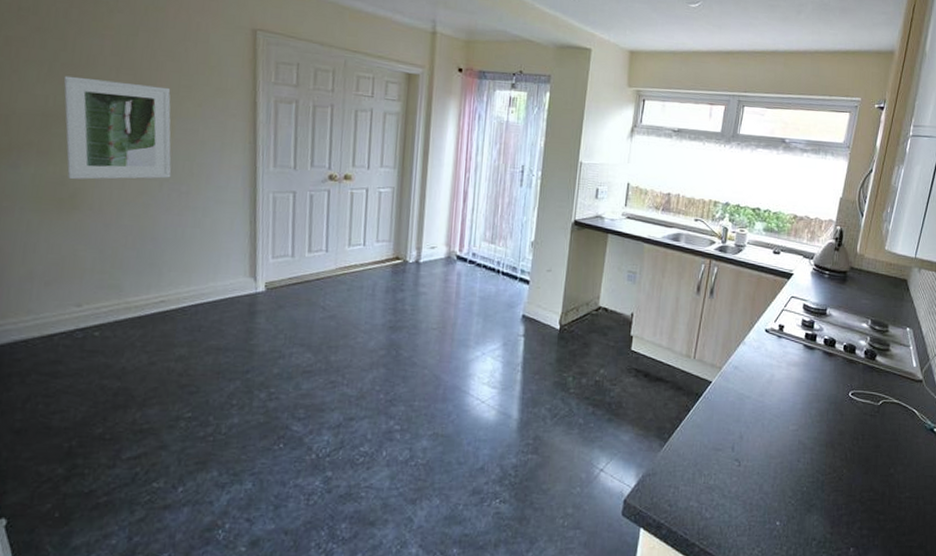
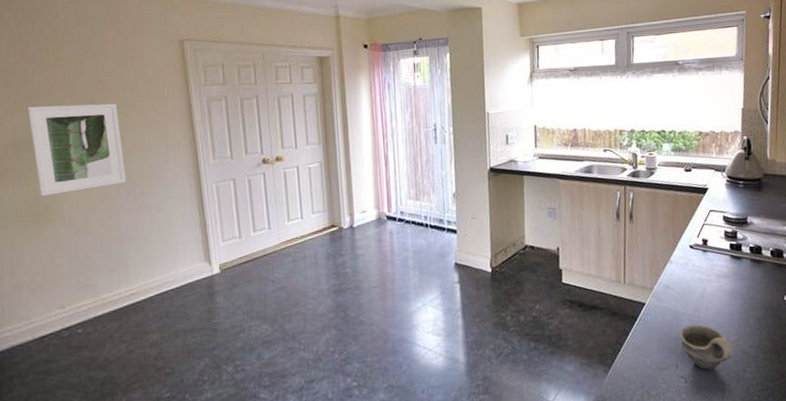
cup: none [740,409,790,456] -> present [679,324,733,370]

